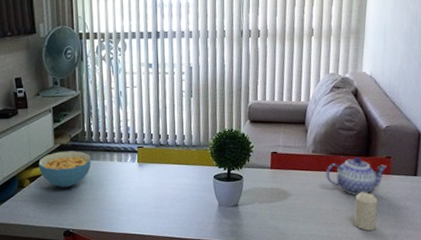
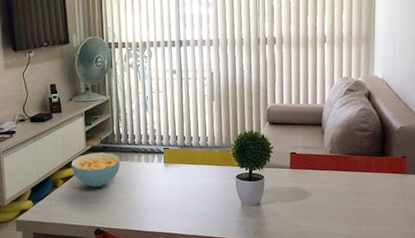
teapot: present [326,157,387,196] -> none [343,157,402,195]
candle: present [354,192,378,231] -> none [373,191,396,229]

